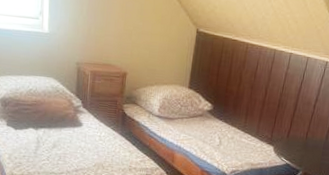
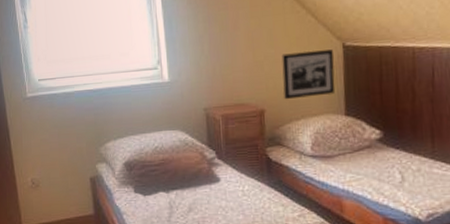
picture frame: none [144,28,188,69] -> present [282,49,335,100]

